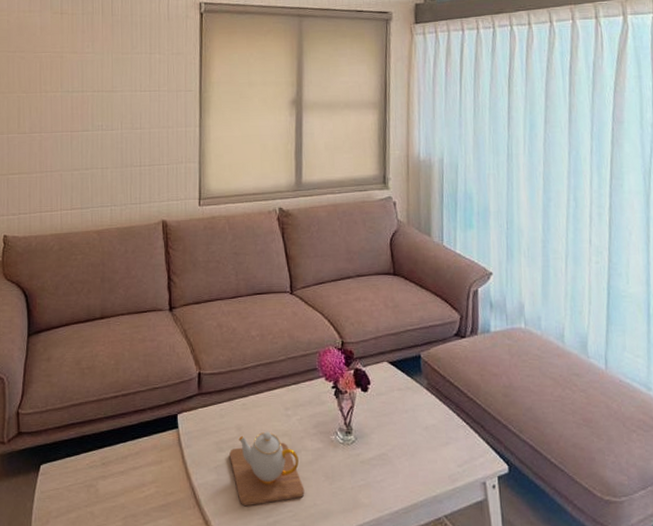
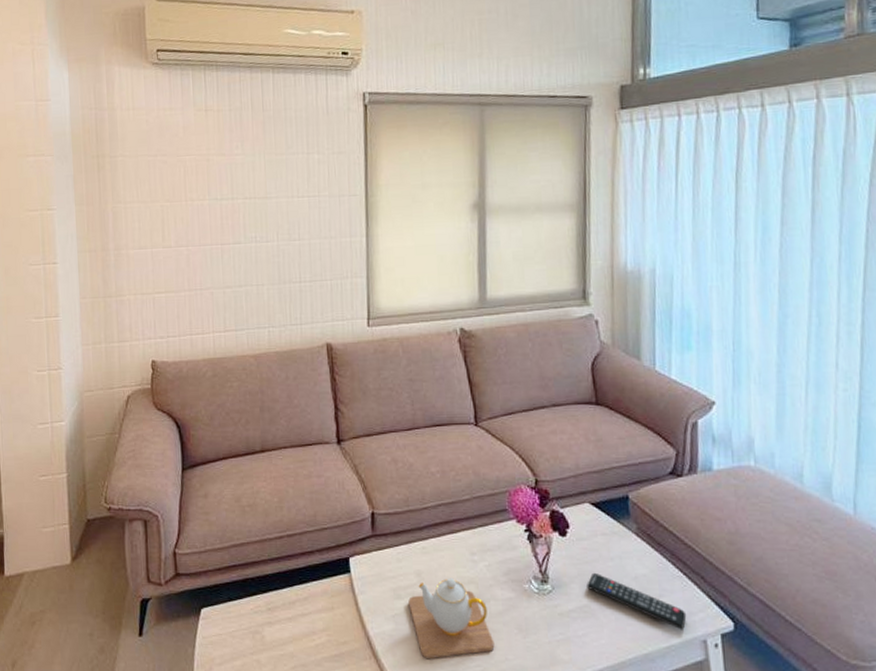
remote control: none [385,423,469,474] -> present [587,572,687,630]

